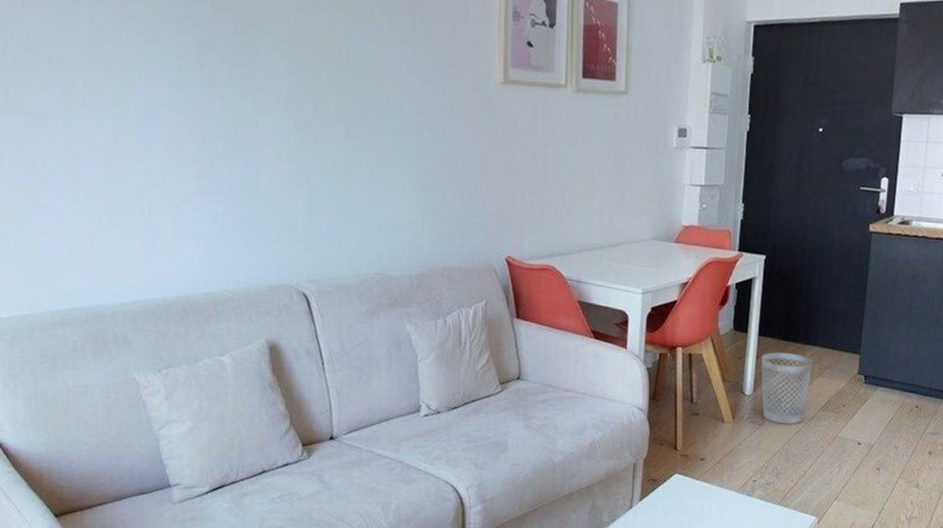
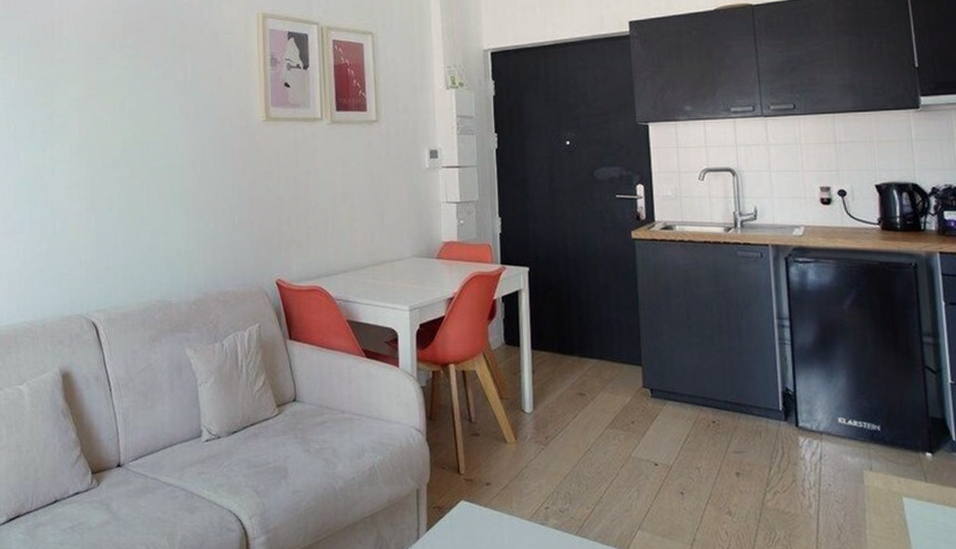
wastebasket: present [761,352,812,424] -> none [537,366,592,444]

